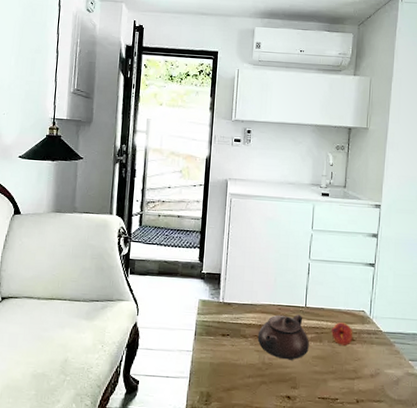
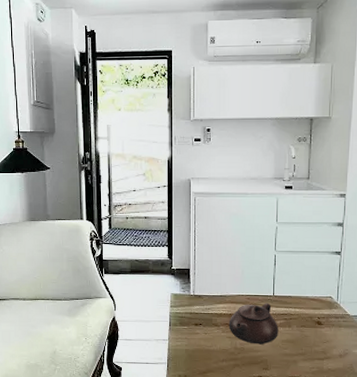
fruit: present [331,322,353,347] -> none [300,309,321,330]

